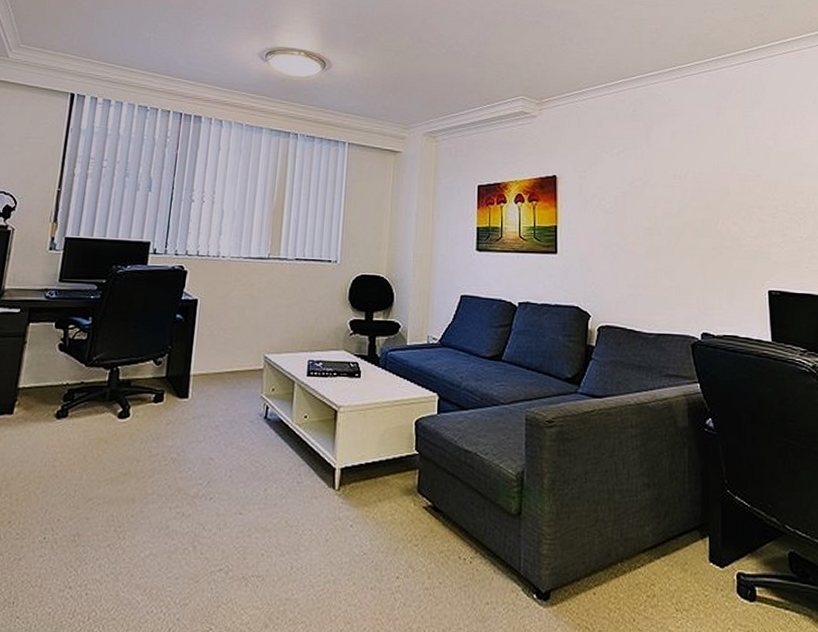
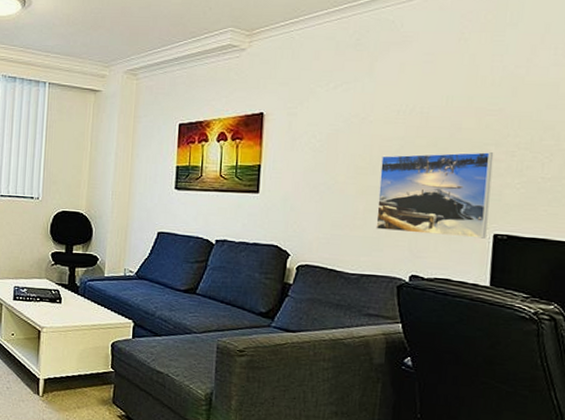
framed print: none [665,213,762,295] -> present [376,152,494,239]

